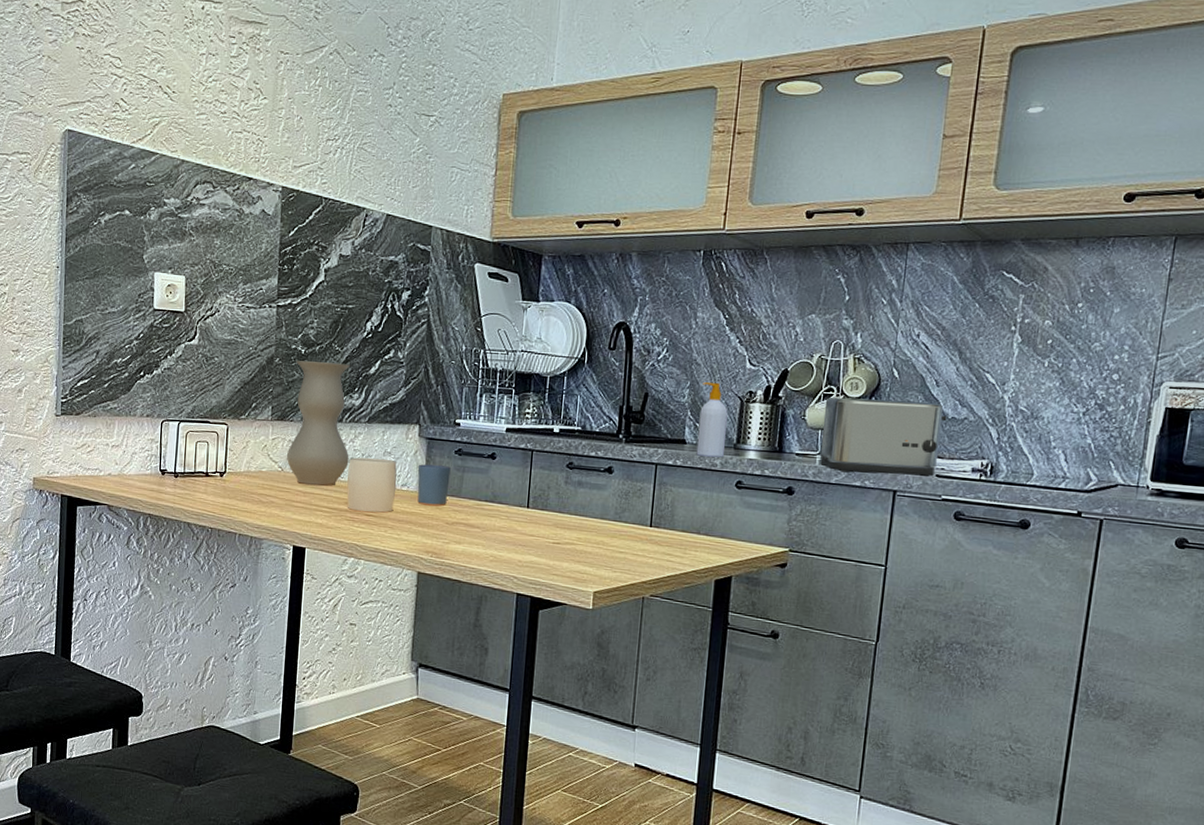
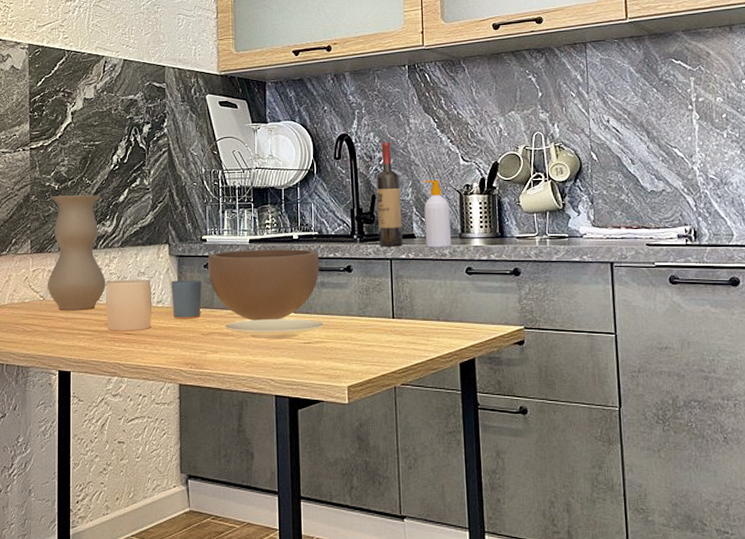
bowl: none [458,438,580,517] -> present [208,249,320,321]
plate: none [471,513,576,536] -> present [225,319,324,338]
wine bottle: none [646,336,678,452] -> present [376,142,403,247]
toaster: present [820,397,947,478] -> none [535,179,647,250]

